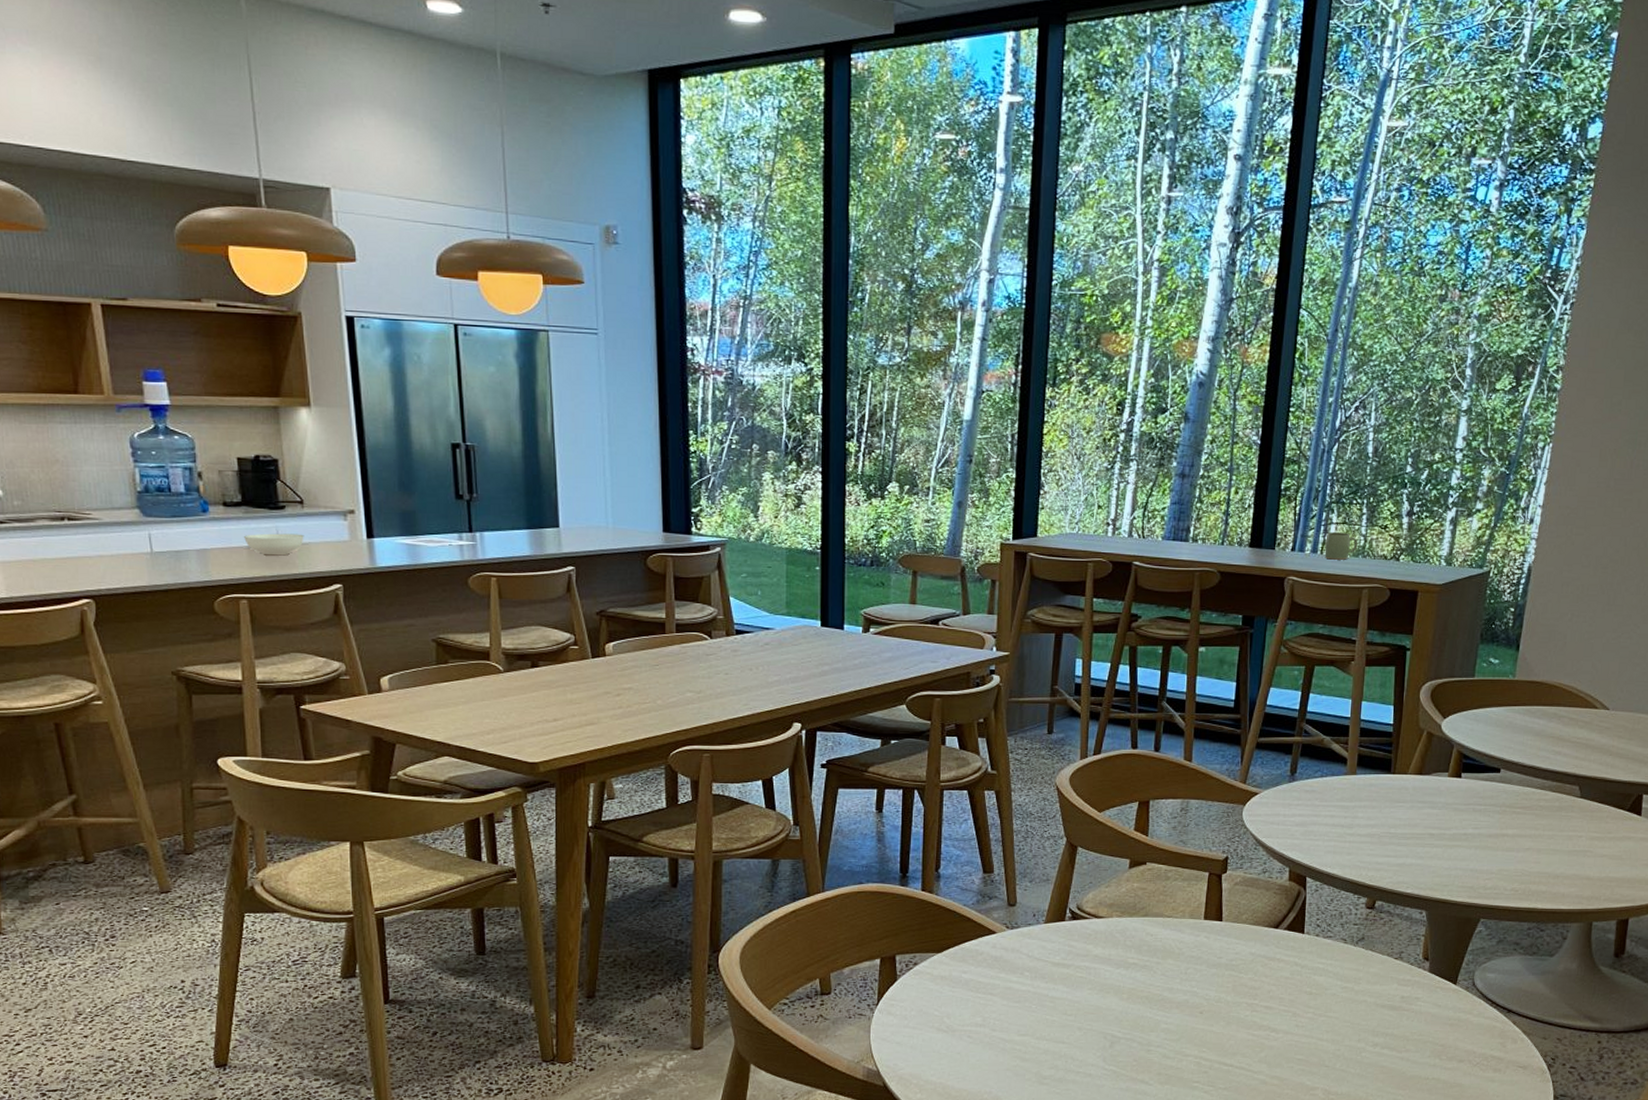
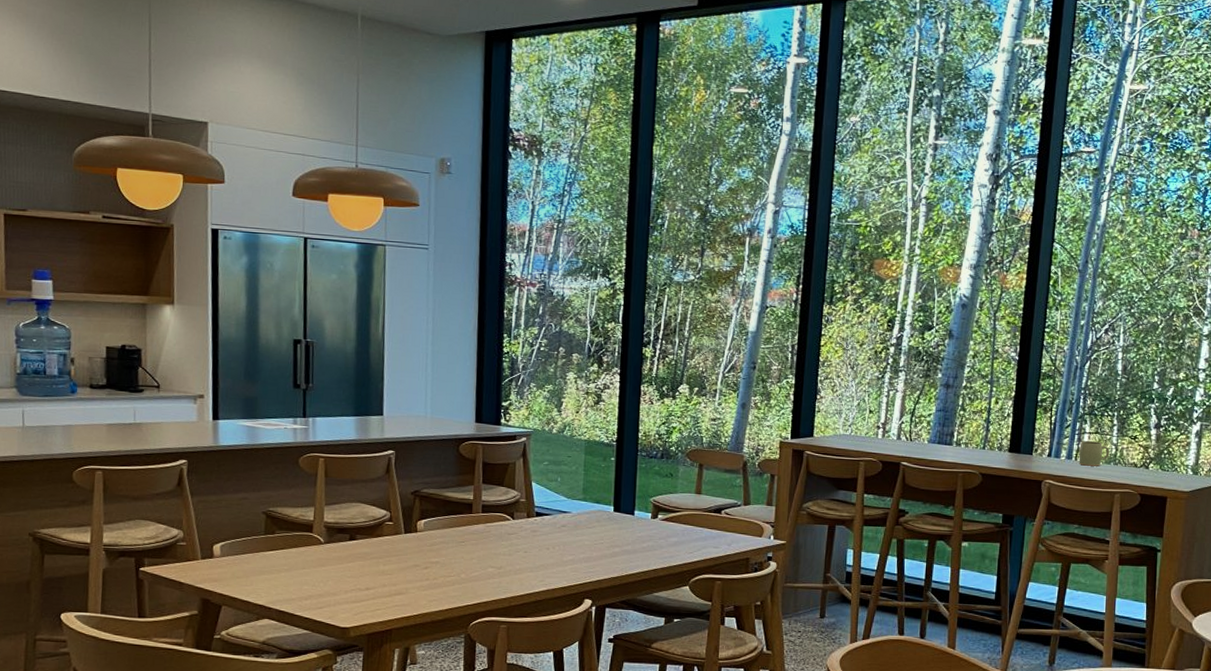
bowl: present [243,533,304,556] -> none [104,413,158,433]

